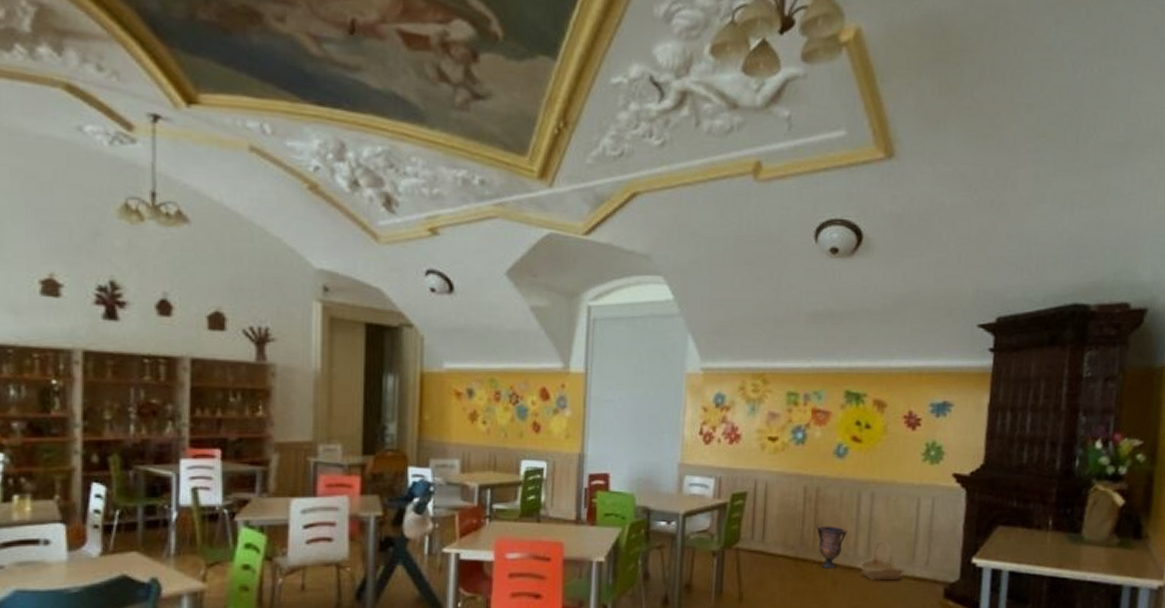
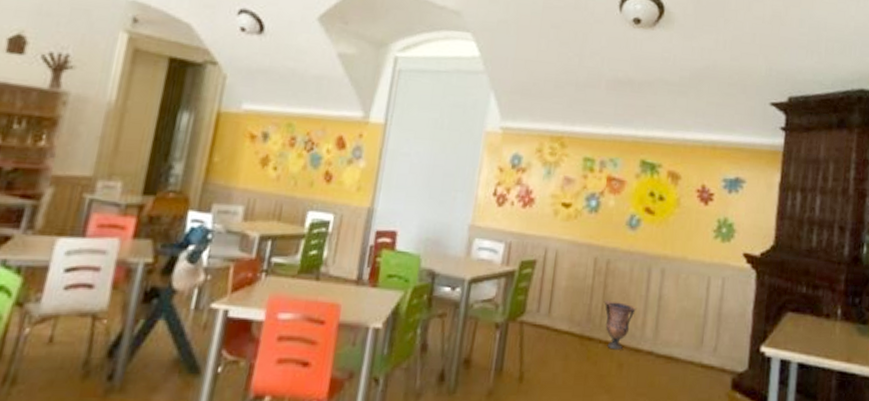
basket: present [859,541,905,581] -> none [646,322,693,367]

